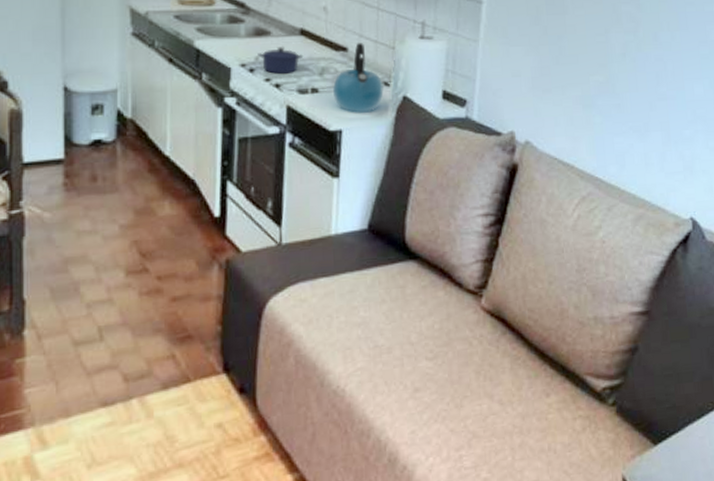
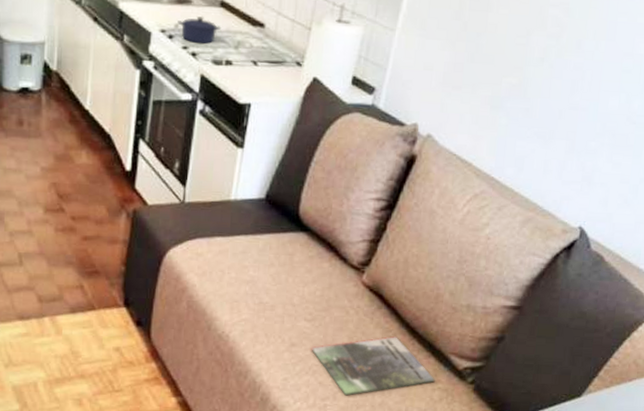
kettle: present [333,43,384,113] -> none [246,20,295,89]
magazine: none [436,364,574,441] -> present [311,336,435,396]

